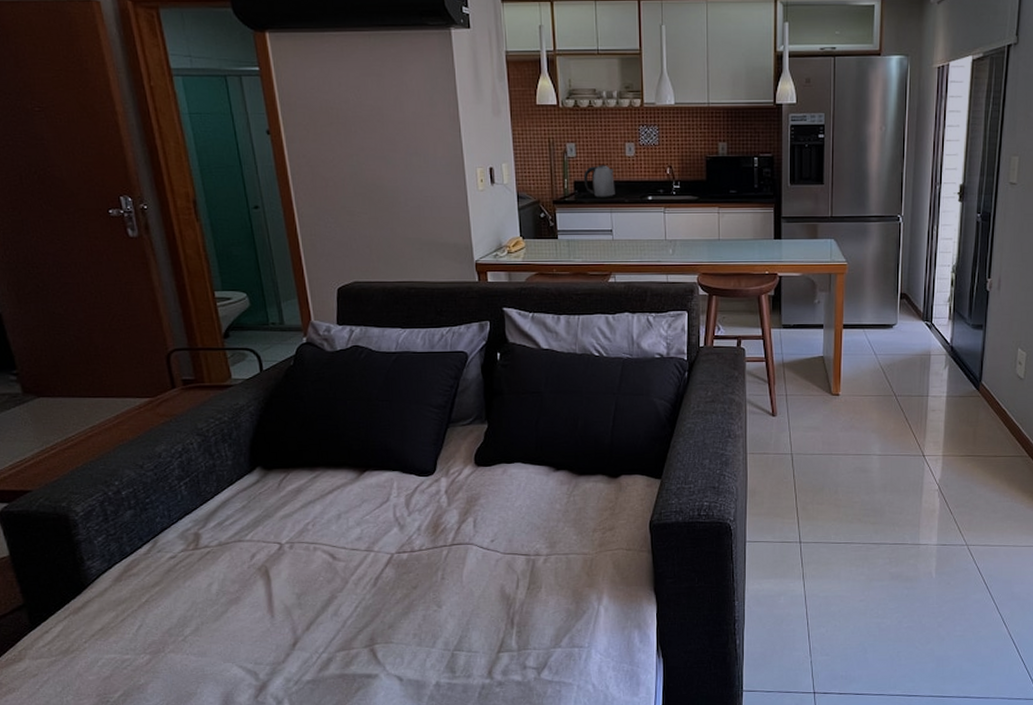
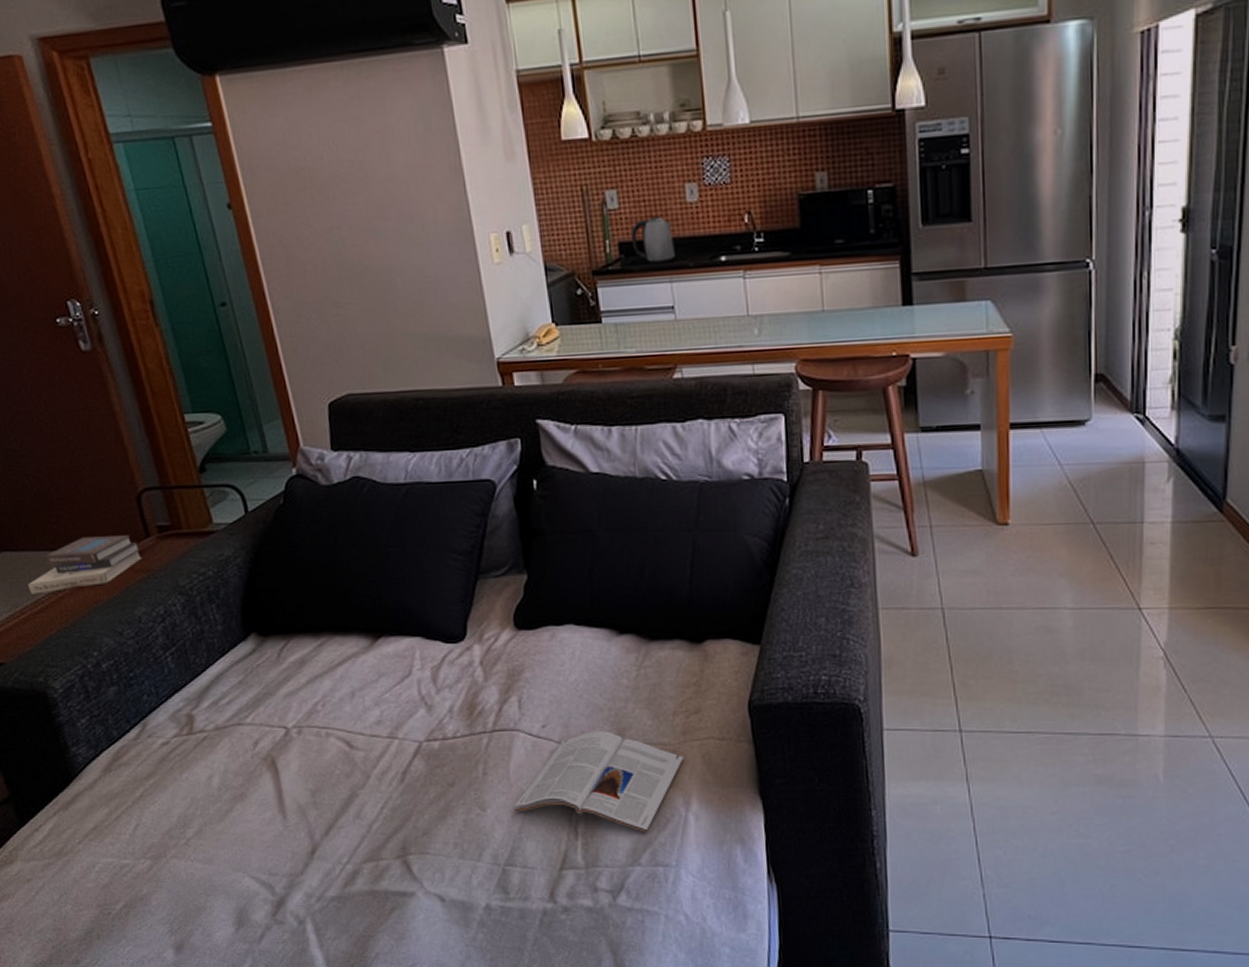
books: none [60,386,166,433] -> present [28,535,142,594]
magazine: none [465,544,599,622] -> present [514,731,684,832]

